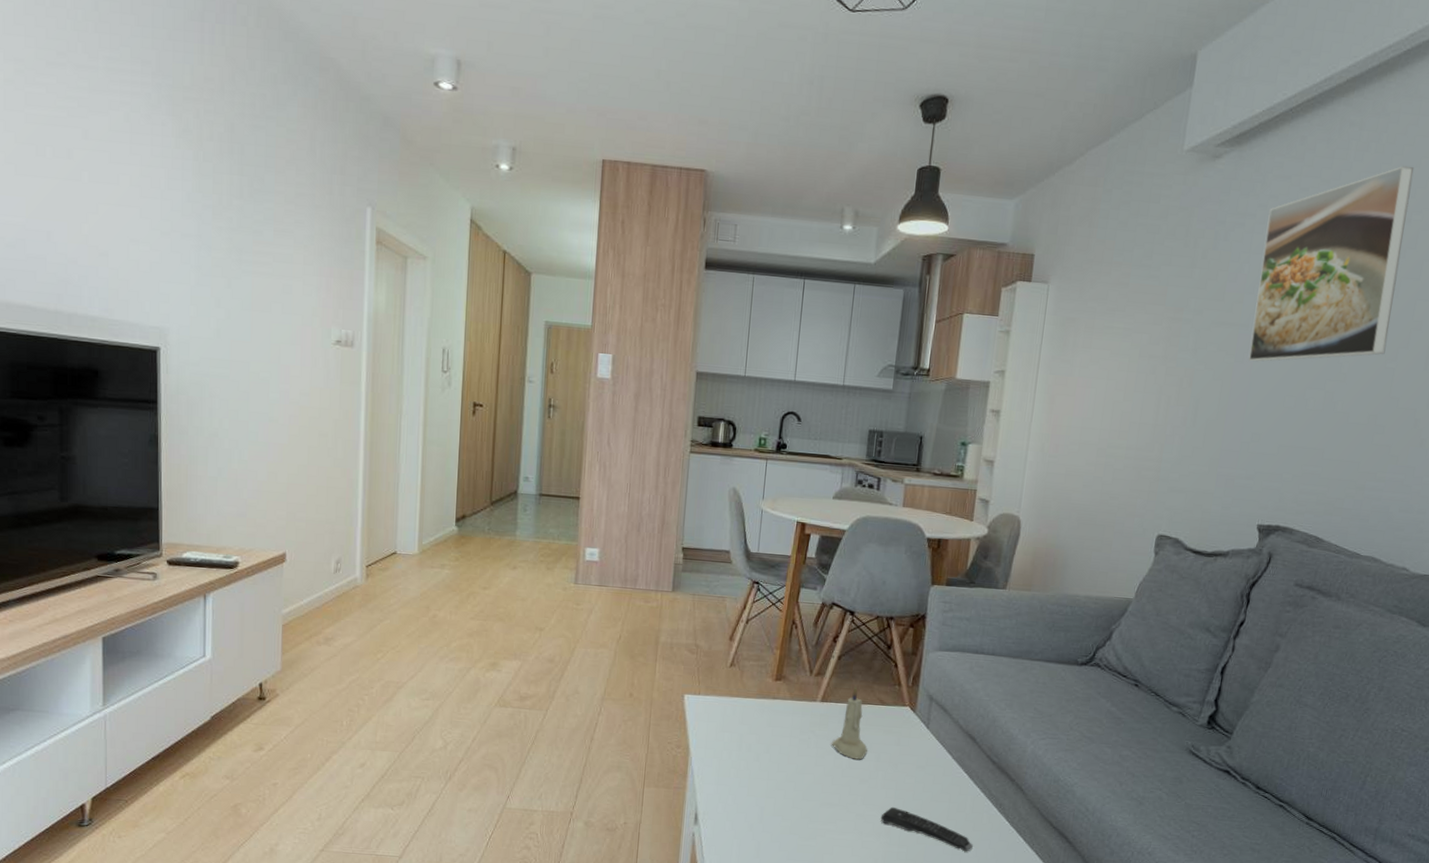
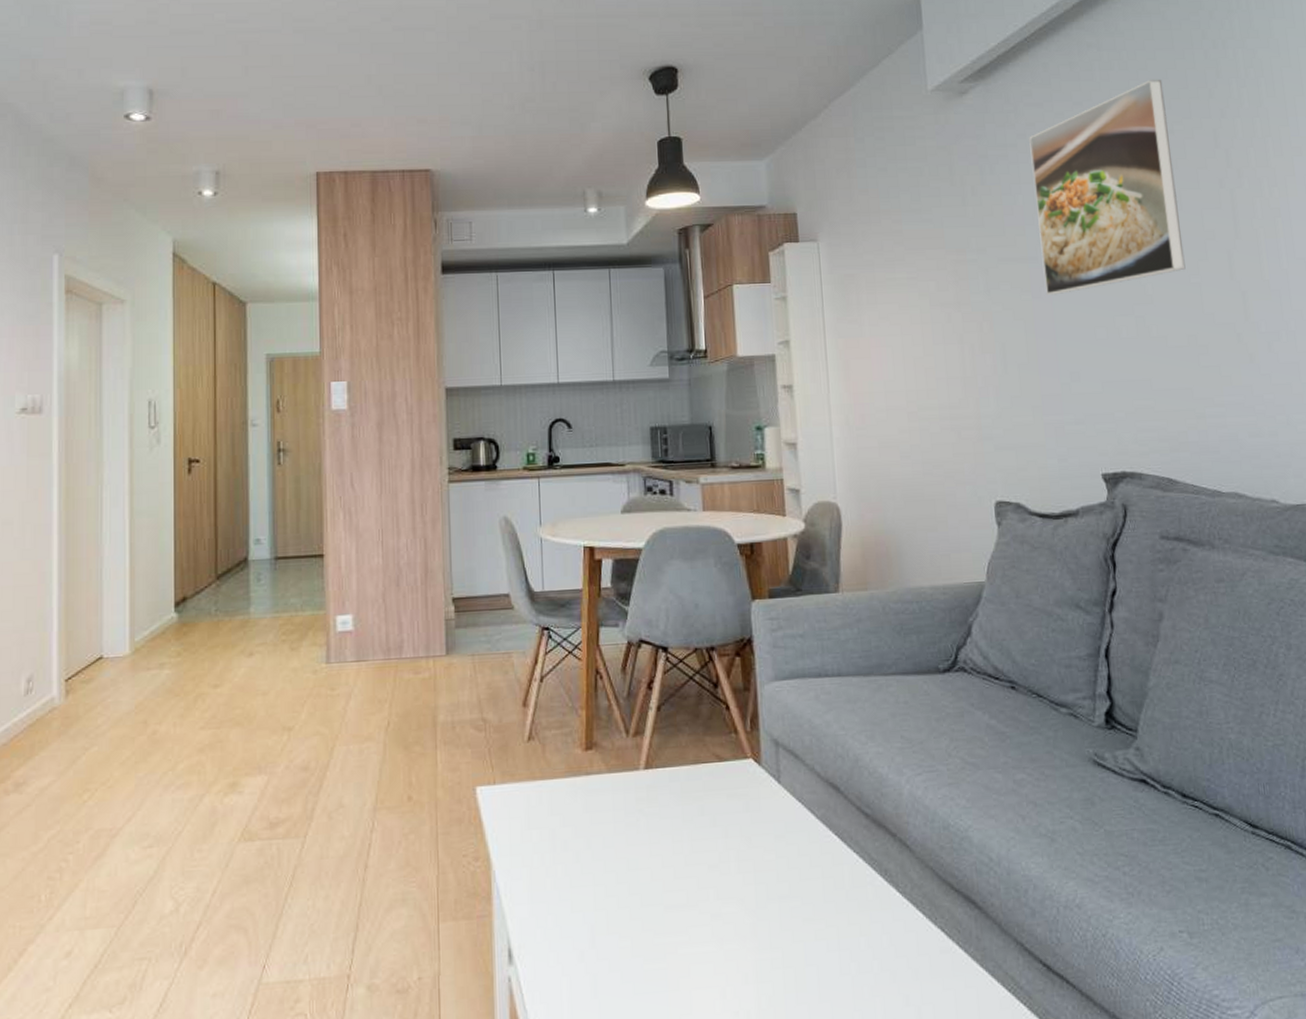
candle: present [831,687,868,760] -> none [665,743,711,840]
remote control: present [880,806,973,851] -> none [742,896,863,943]

